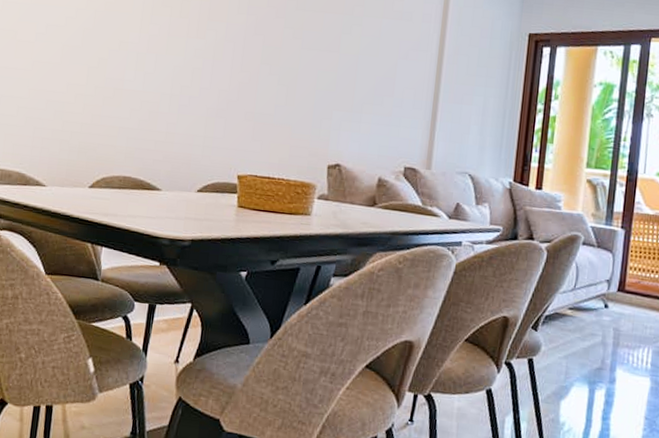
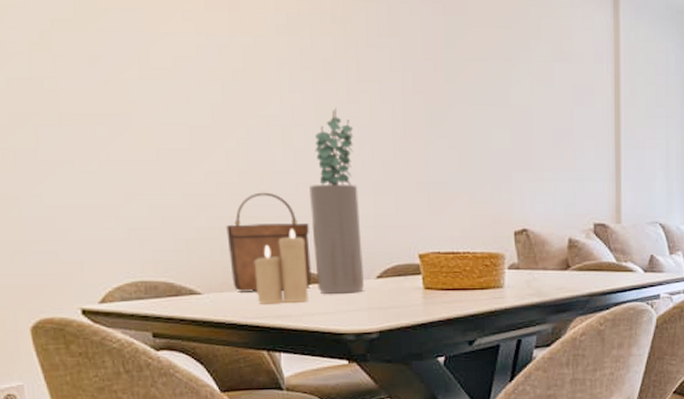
handbag: none [73,105,146,193] -> present [226,192,312,292]
candle: none [91,140,141,205] -> present [254,229,309,303]
vase: none [144,40,198,203] -> present [308,107,364,294]

